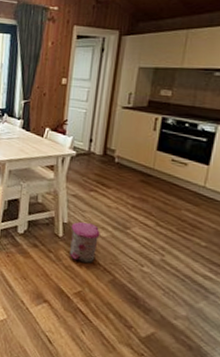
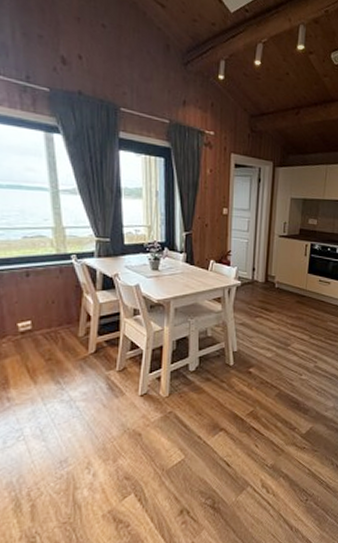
trash can: present [70,221,101,264] -> none [240,347,267,385]

